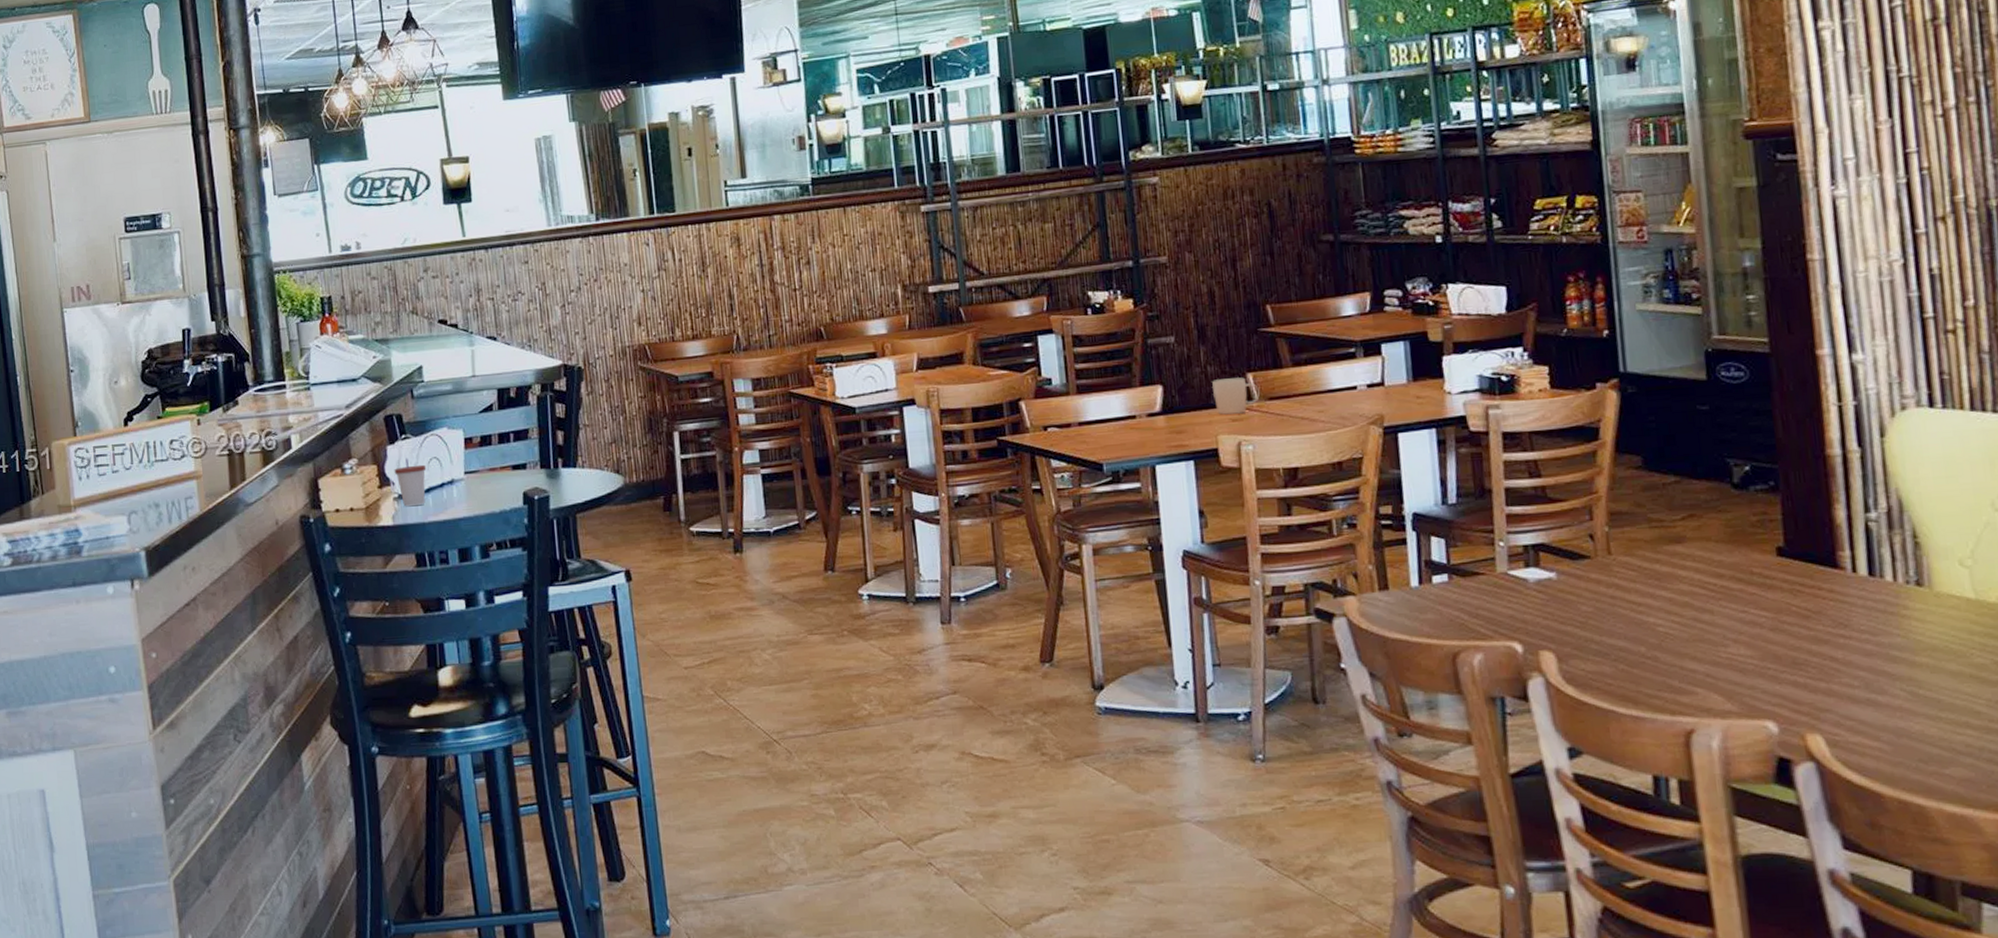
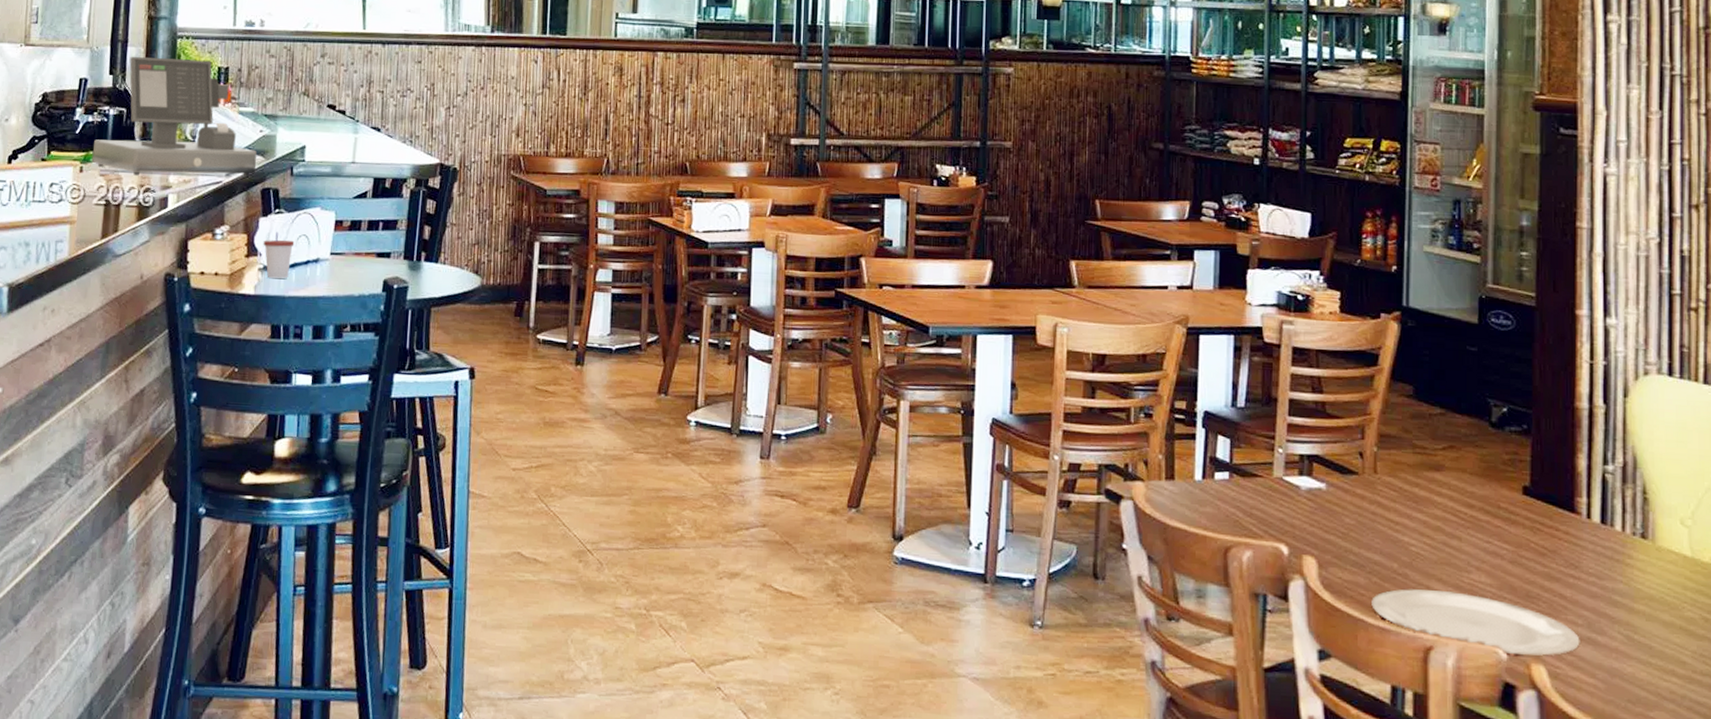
cash register: none [207,292,375,421] -> present [92,56,257,178]
mug: present [1211,377,1260,415] -> none [1037,262,1080,297]
plate: none [1620,669,1859,728] -> present [1371,589,1580,657]

